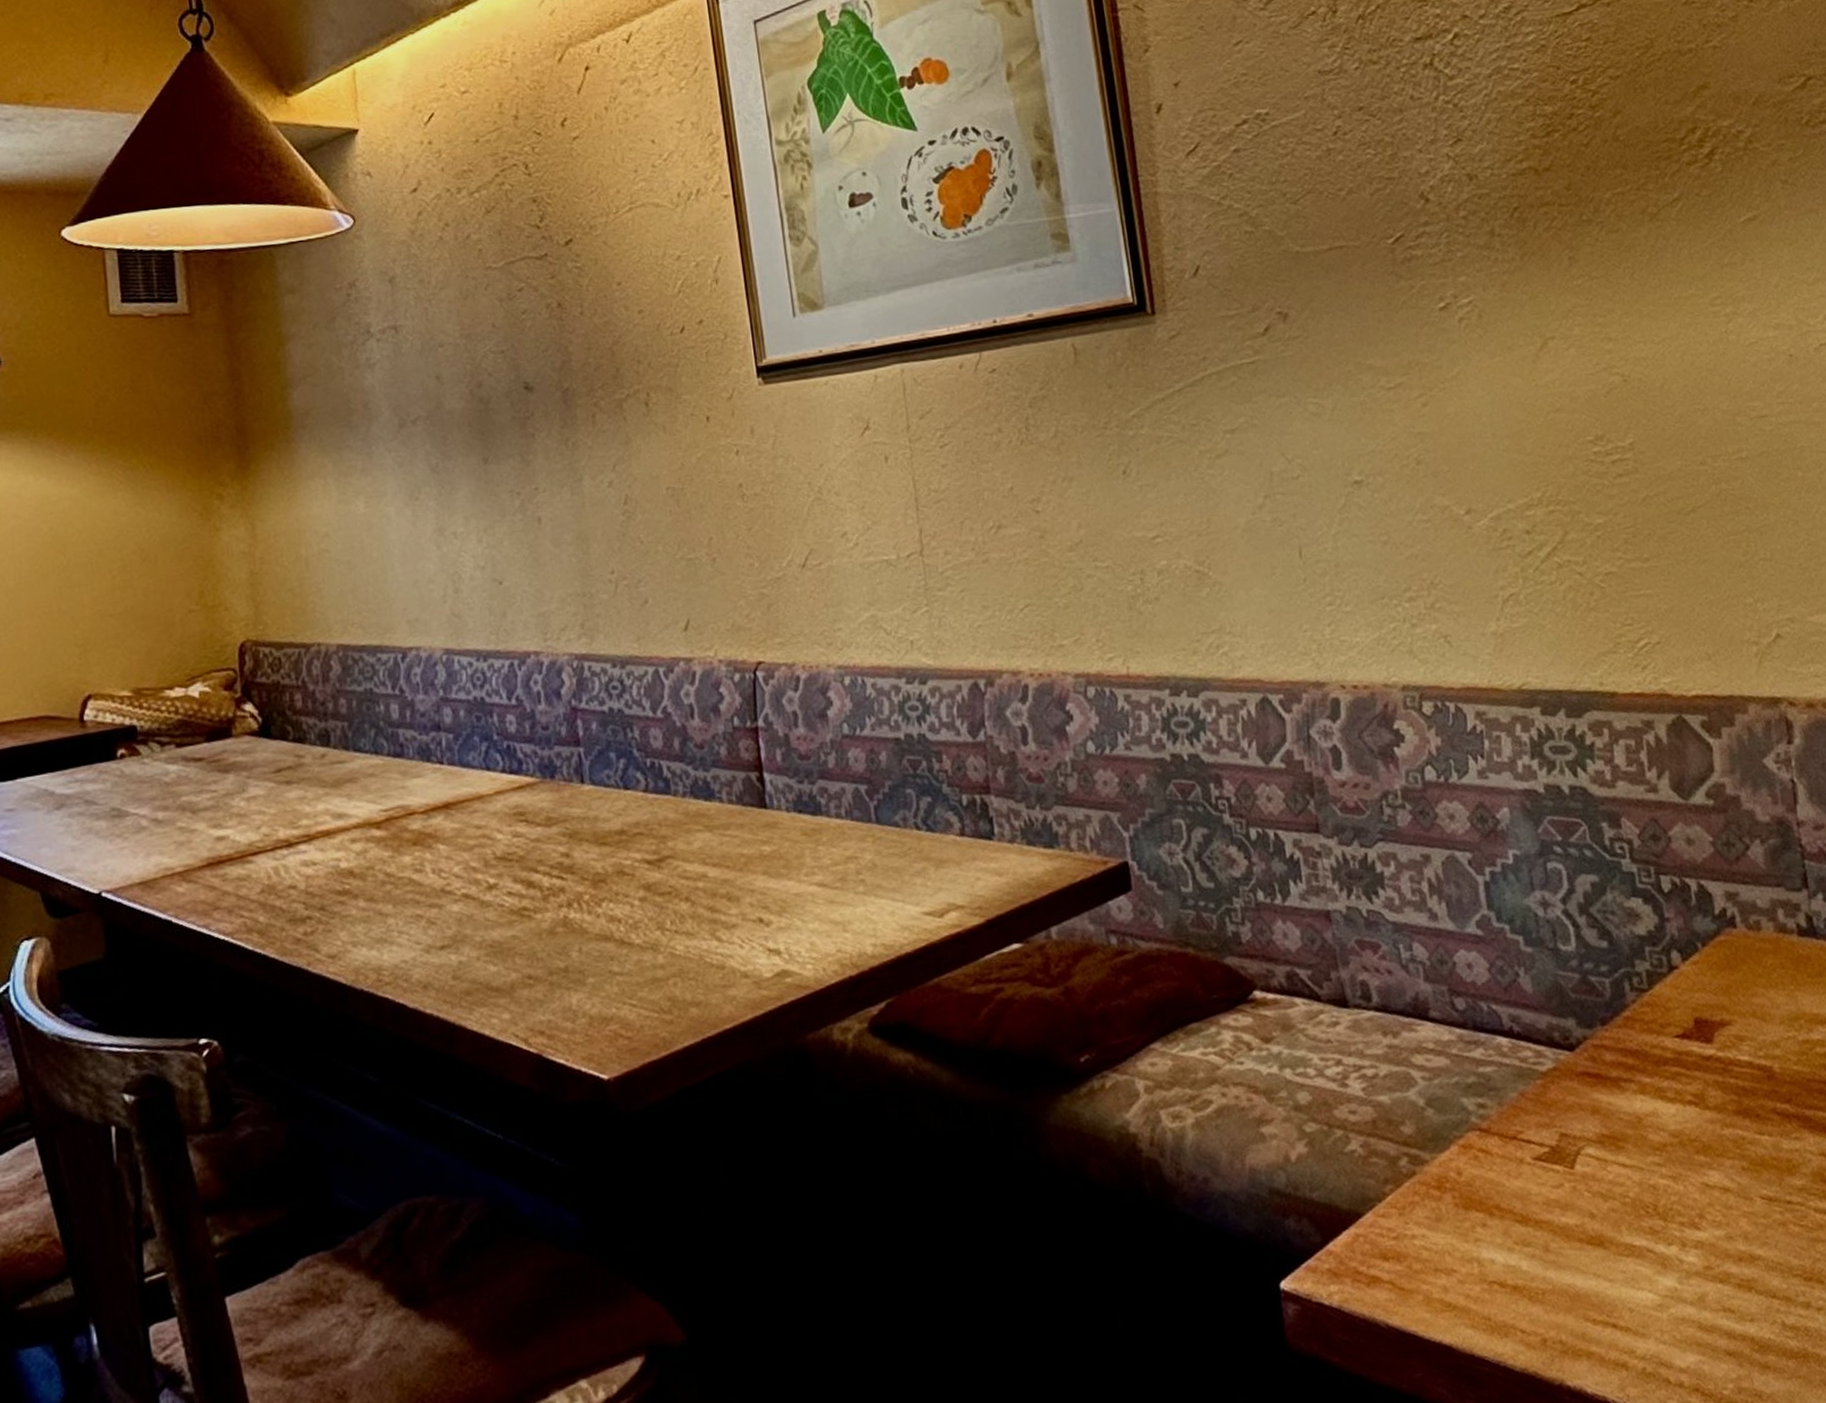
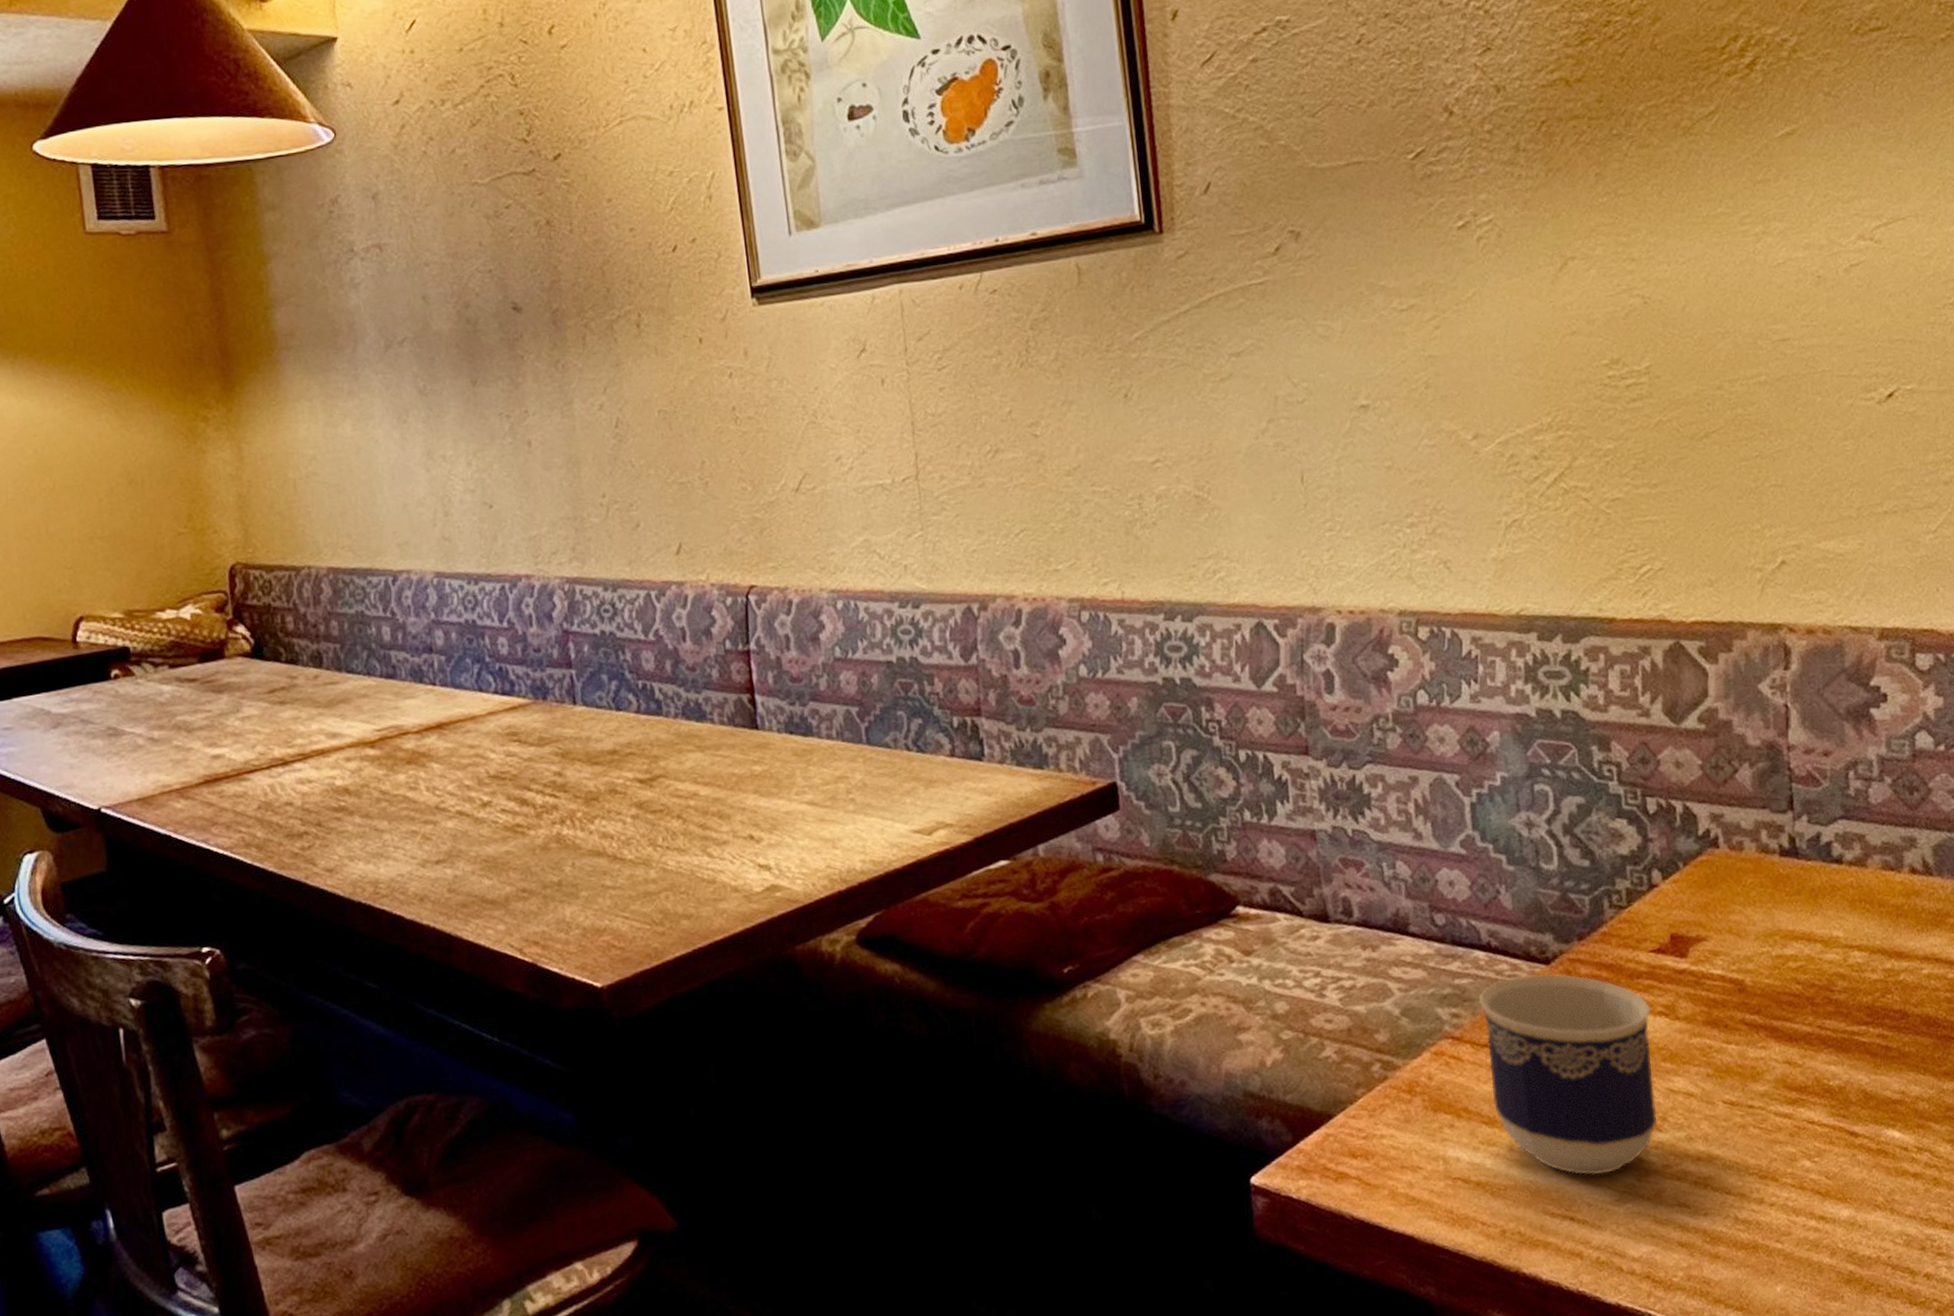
cup: none [1503,1061,1695,1278] -> present [1478,974,1657,1176]

